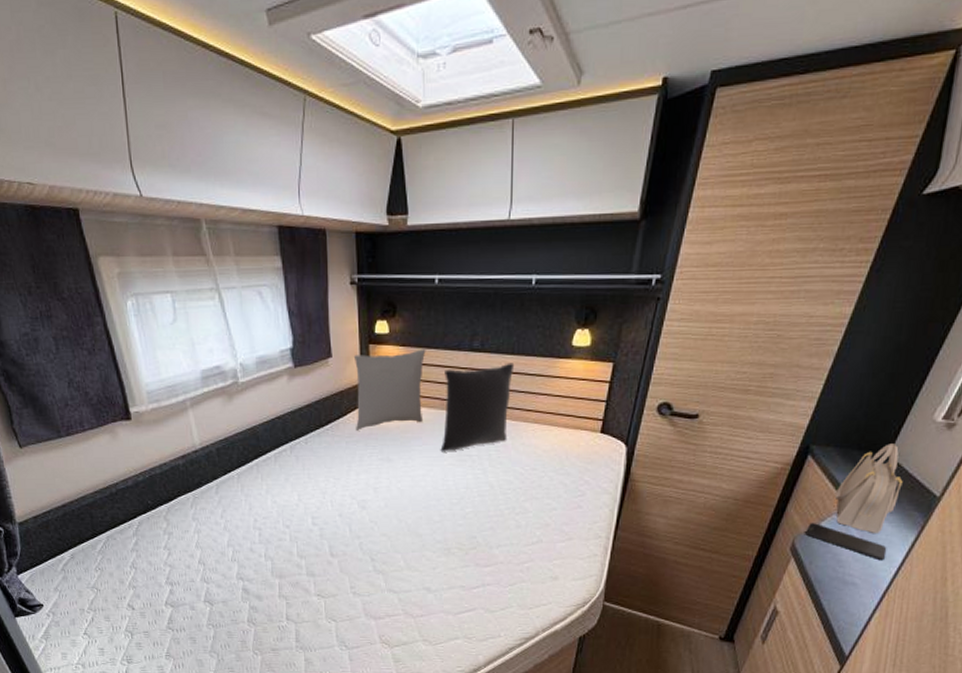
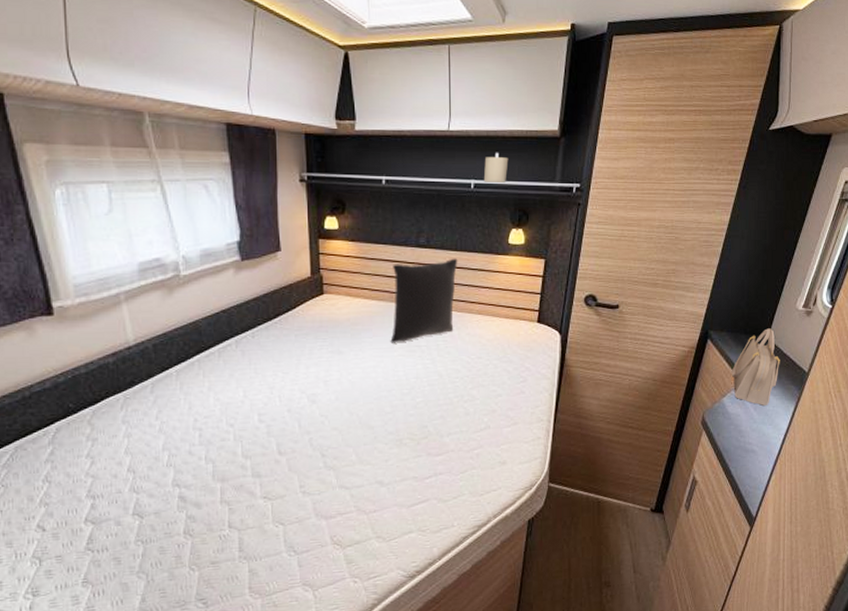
pillow: present [353,349,426,431] -> none [303,245,375,323]
candle: none [546,243,577,278] -> present [483,153,509,184]
smartphone: present [805,523,887,561] -> none [712,399,775,429]

